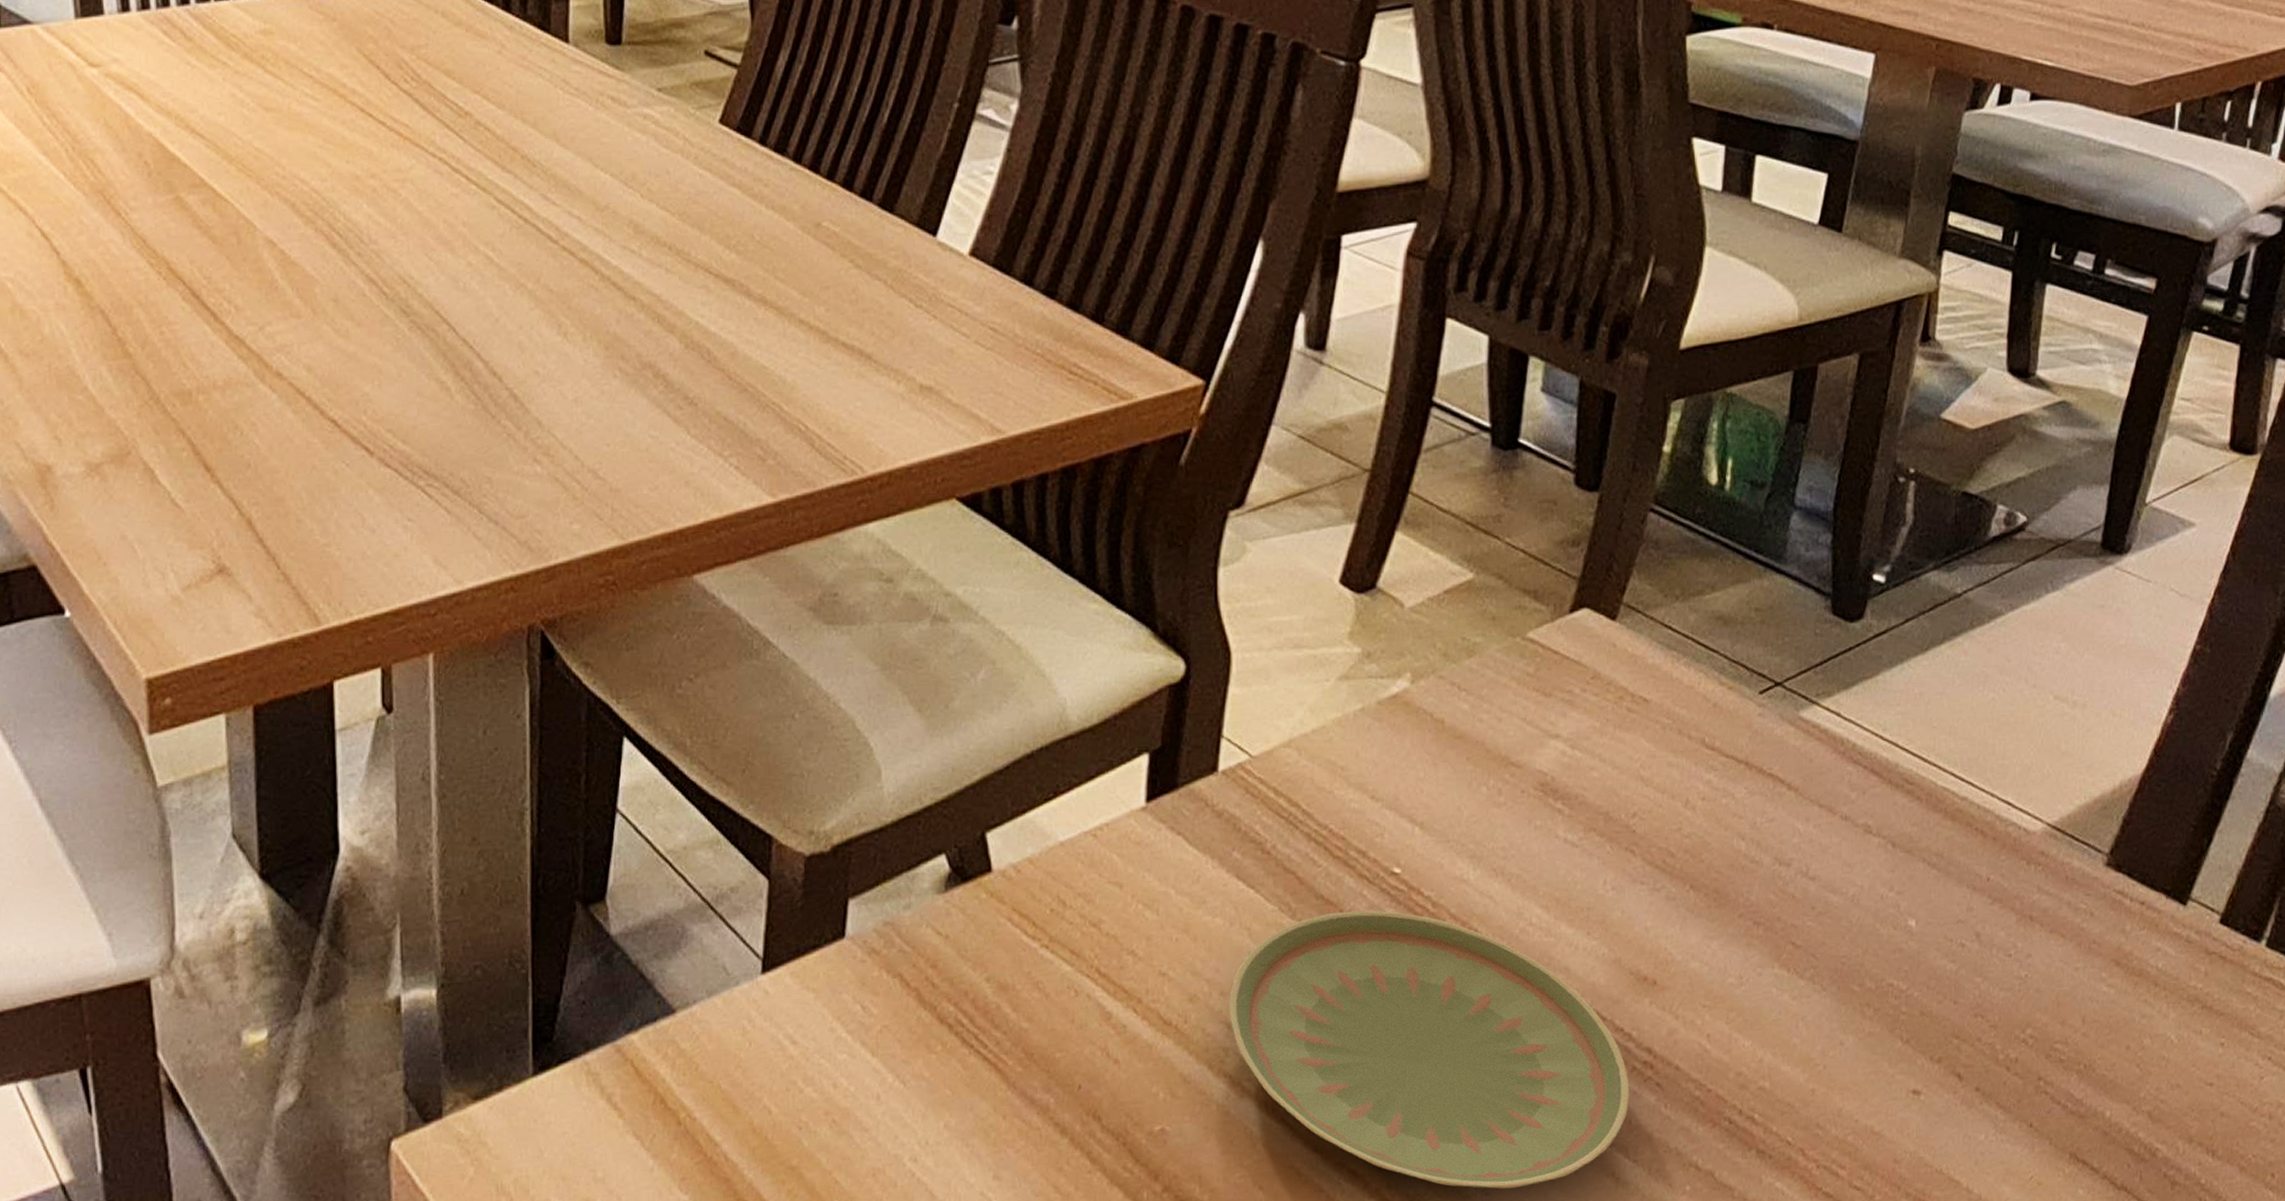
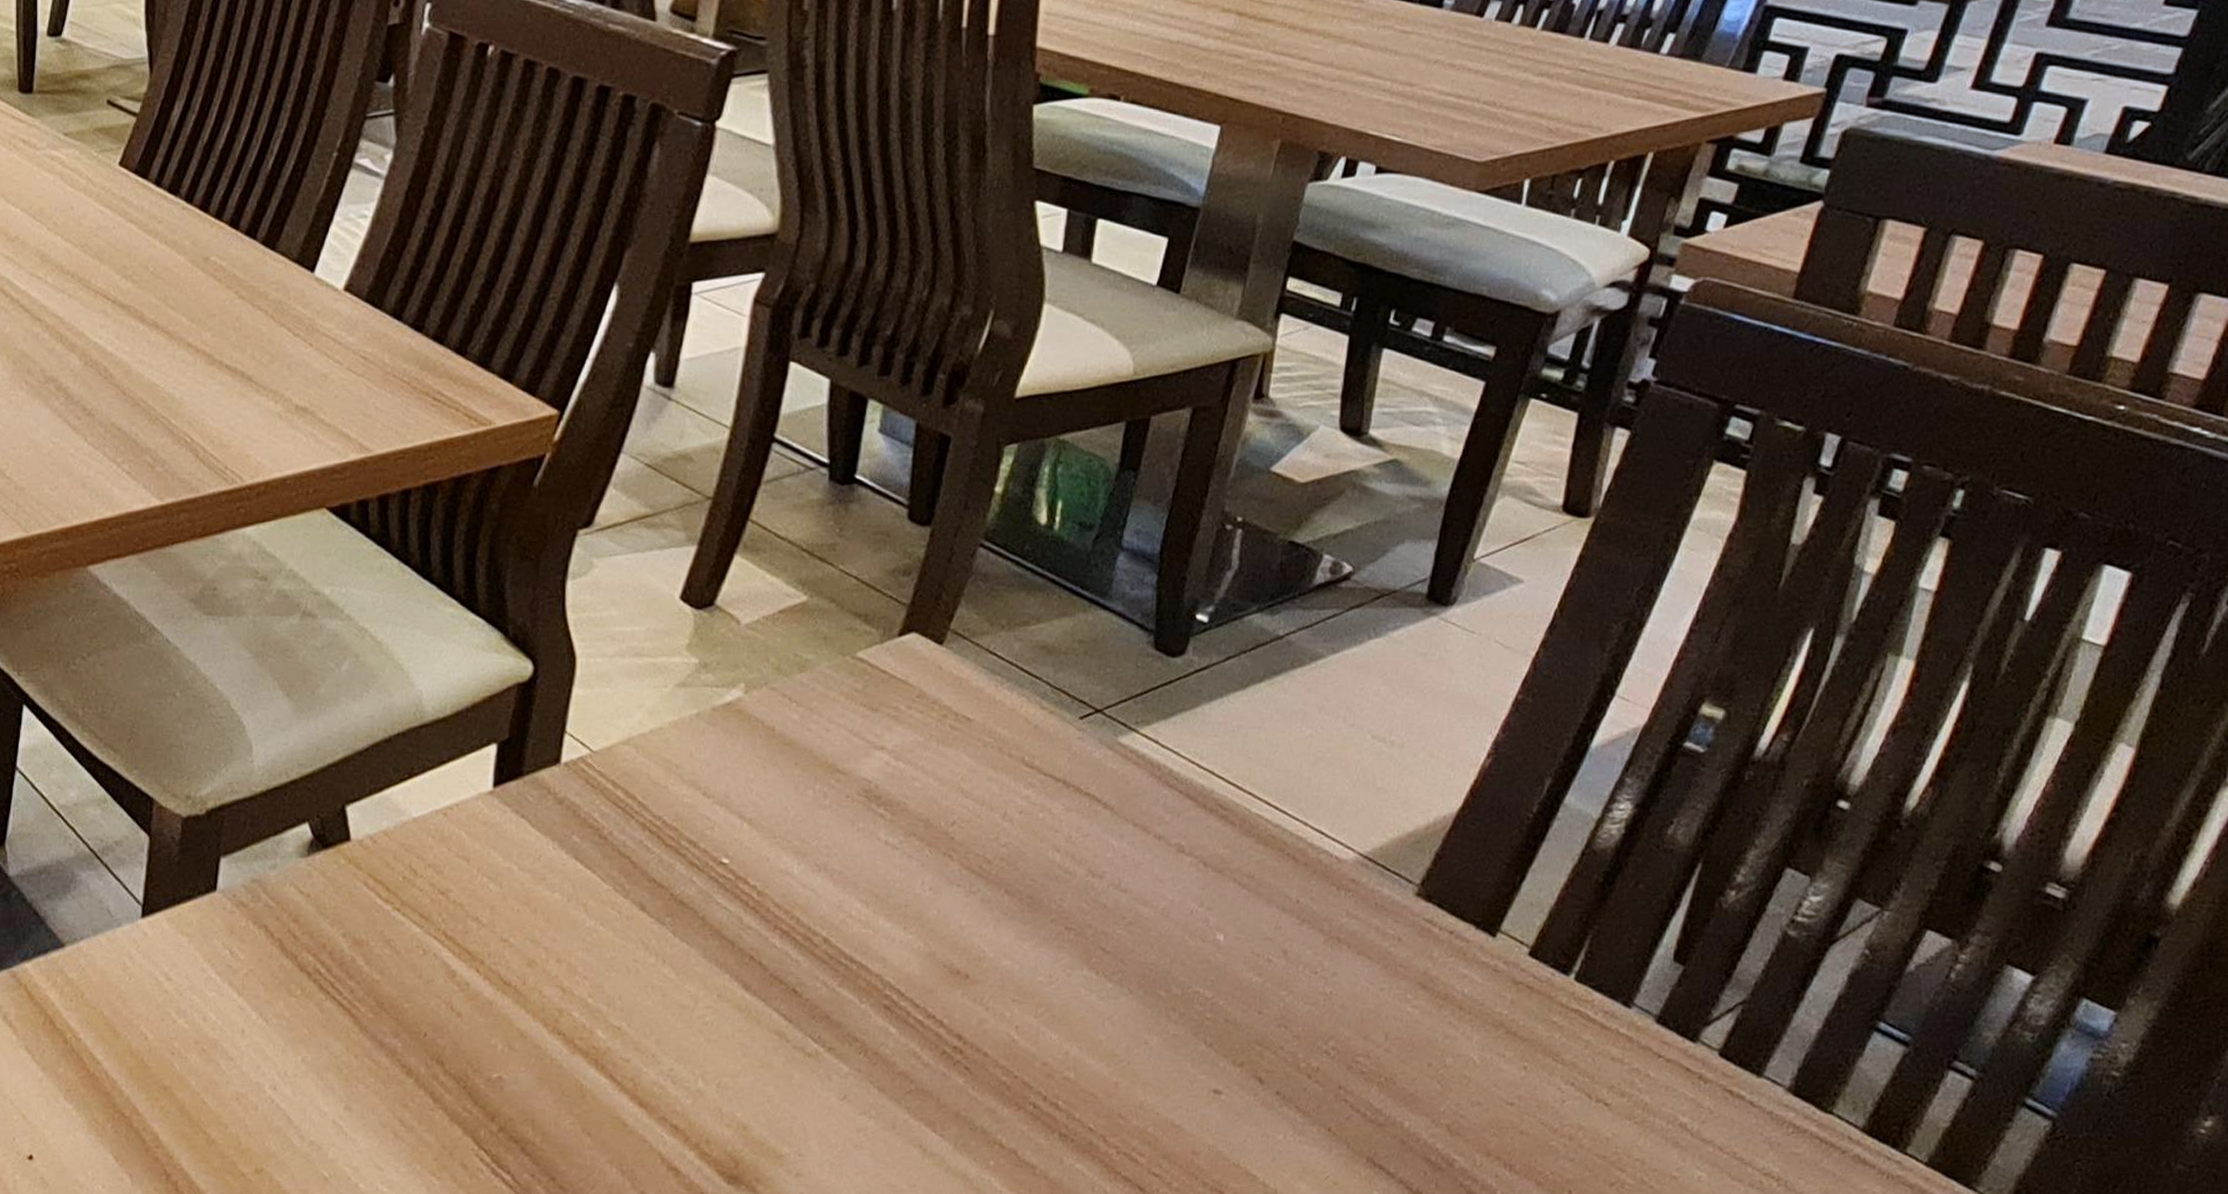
plate: present [1229,910,1630,1189] -> none [564,895,940,1152]

